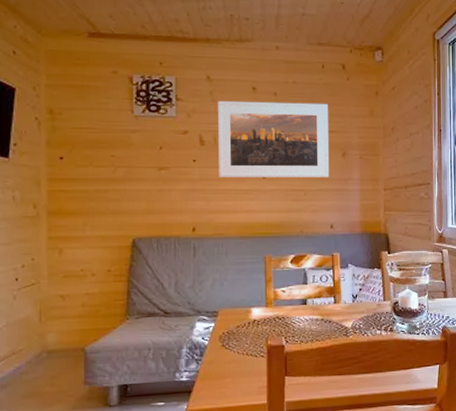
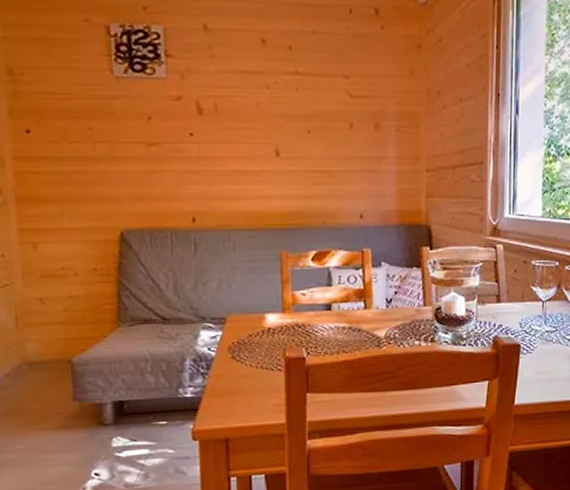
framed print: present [218,100,330,178] -> none [218,56,359,157]

